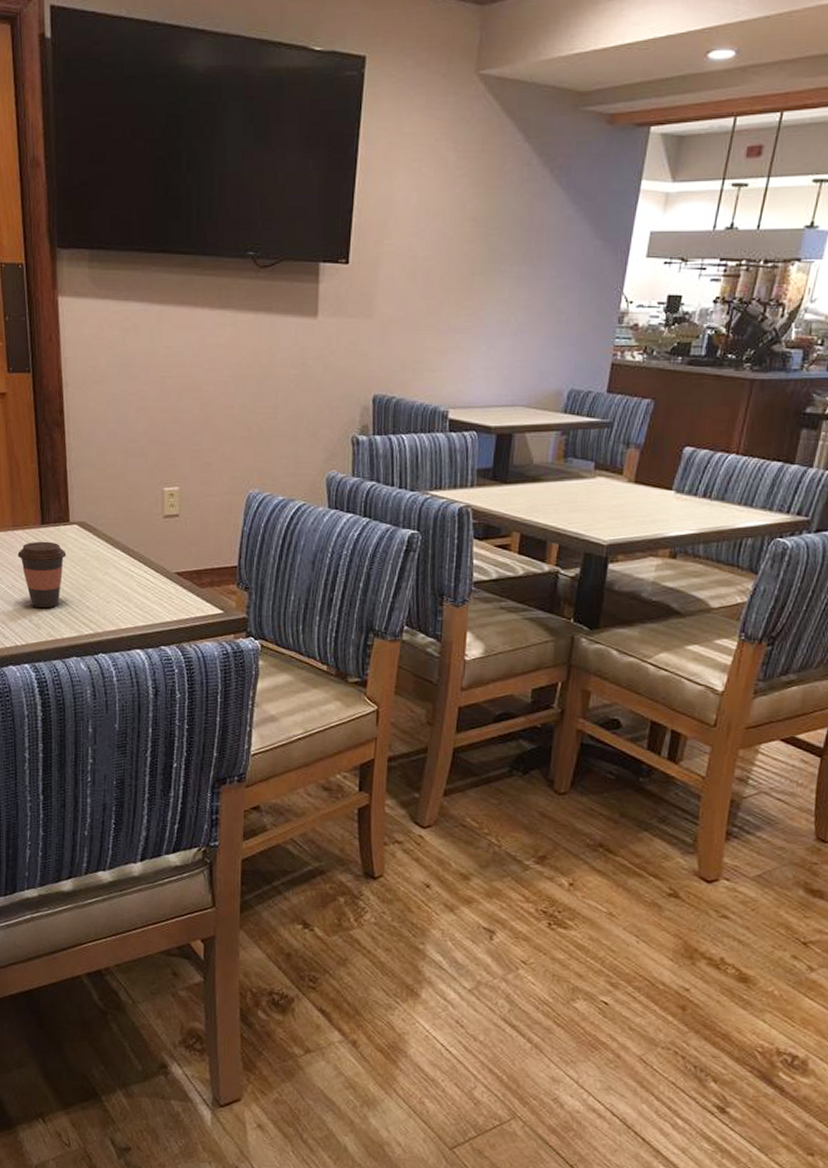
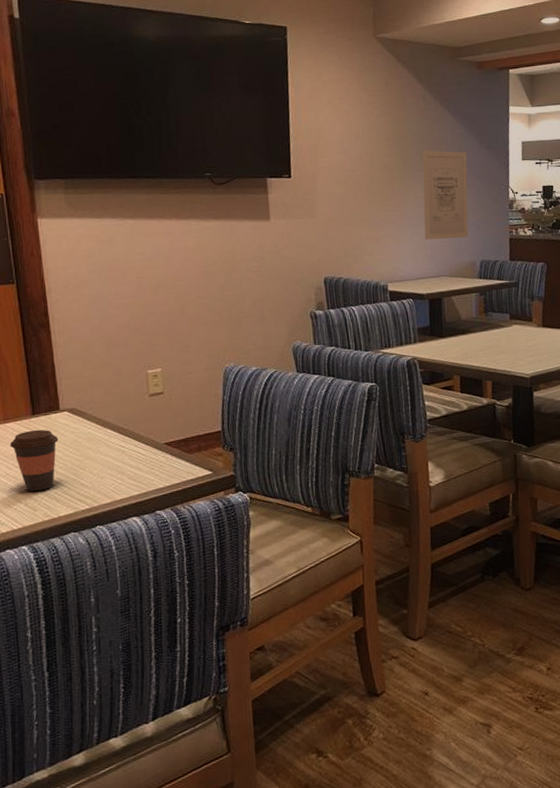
wall art: none [503,236,575,357] -> present [422,150,468,240]

